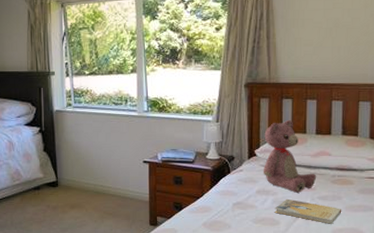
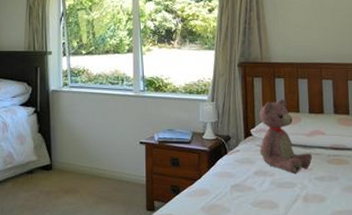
book: present [274,198,342,224] -> none [273,180,340,206]

